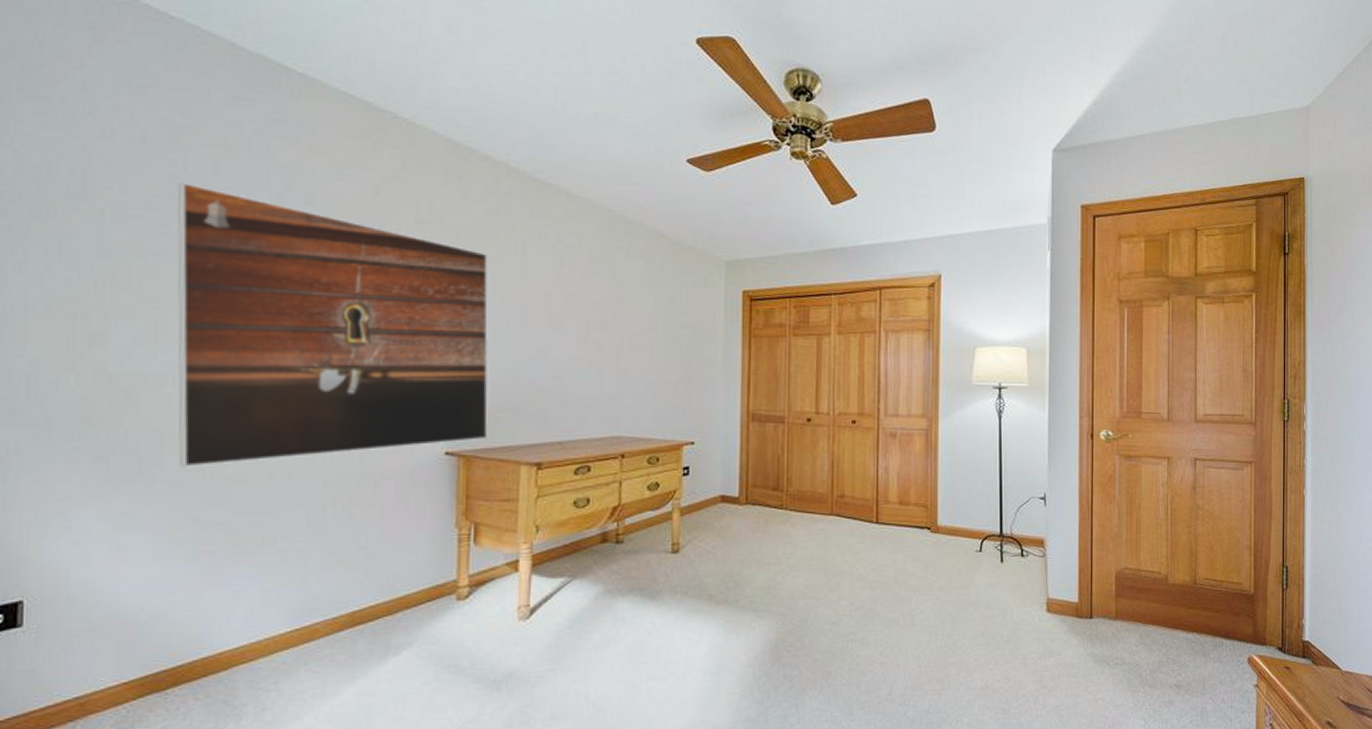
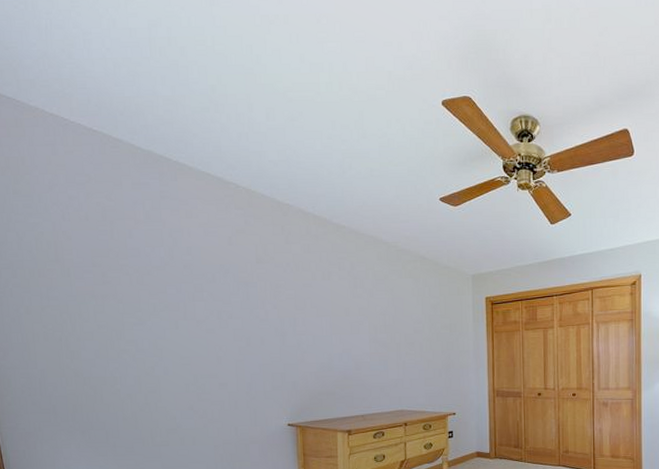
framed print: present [177,182,488,467] -> none [110,246,314,437]

